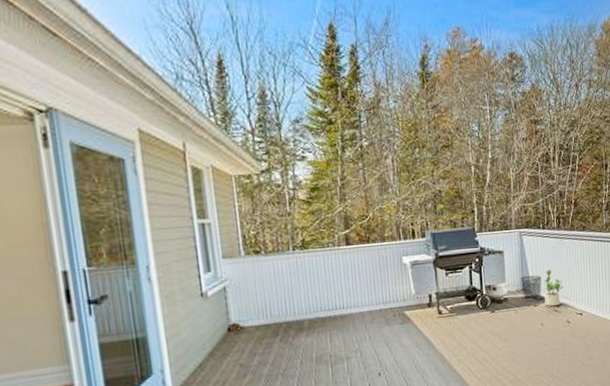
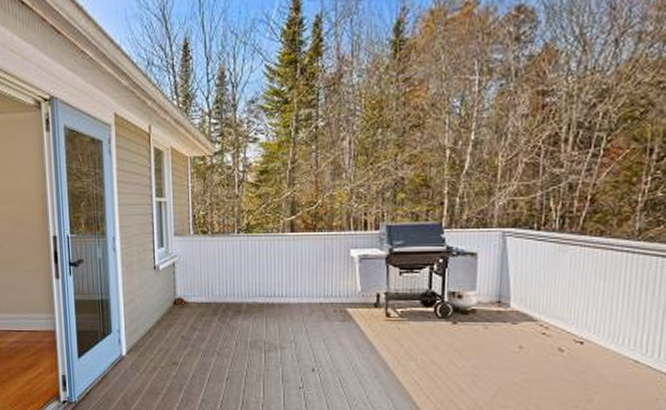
waste bin: present [521,275,542,301] -> none [497,286,527,317]
potted plant: present [544,269,564,307] -> none [528,281,560,328]

